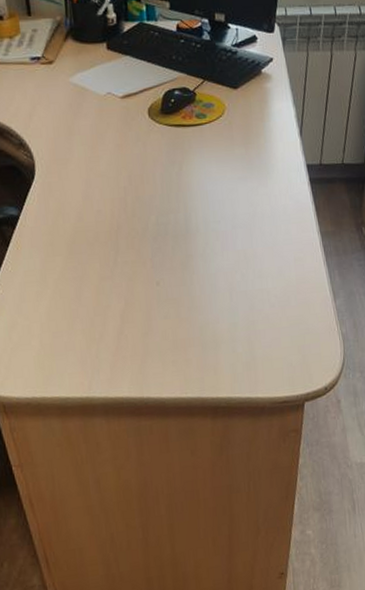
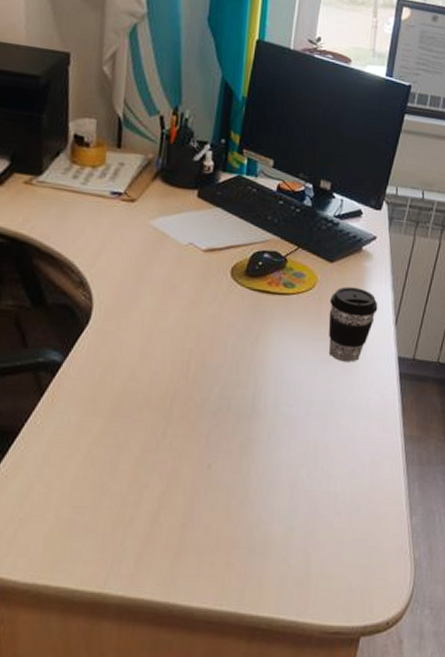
coffee cup: none [239,108,283,177] -> present [328,286,378,362]

